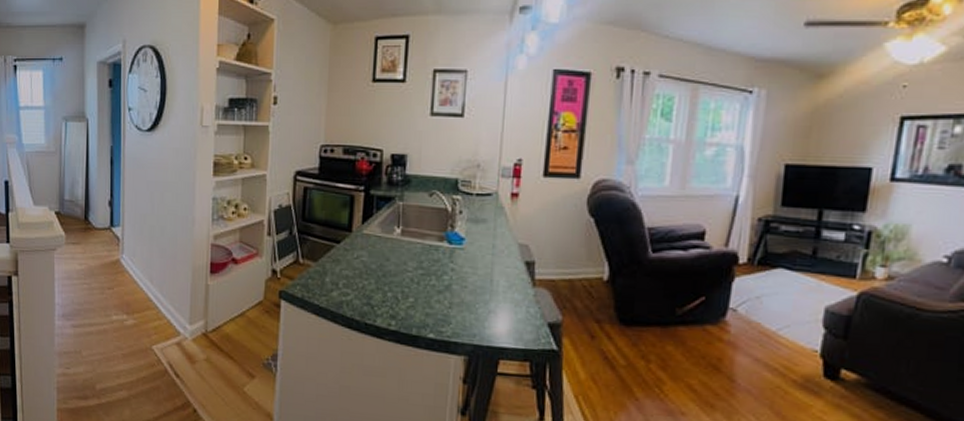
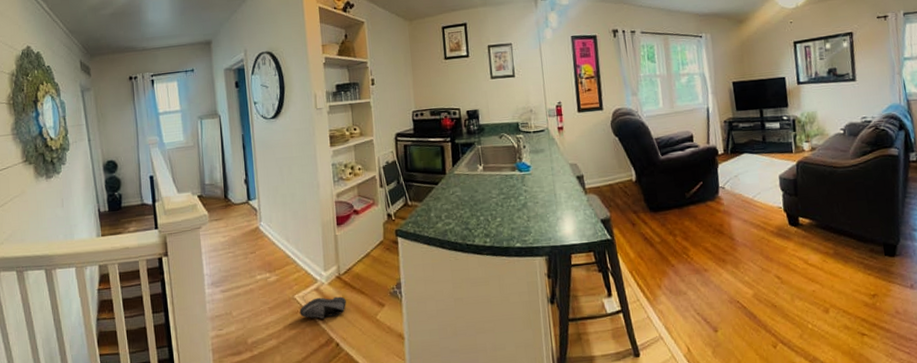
shoe: none [156,353,211,379] -> present [300,296,346,319]

